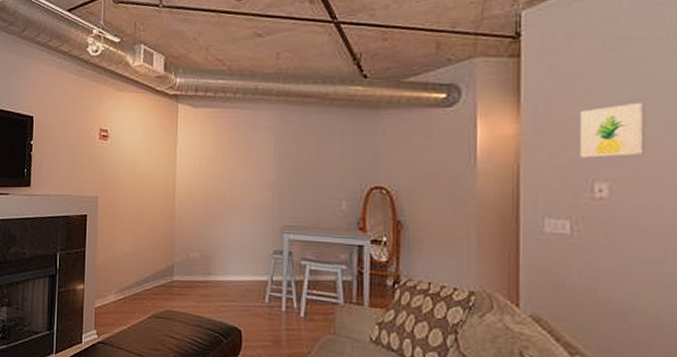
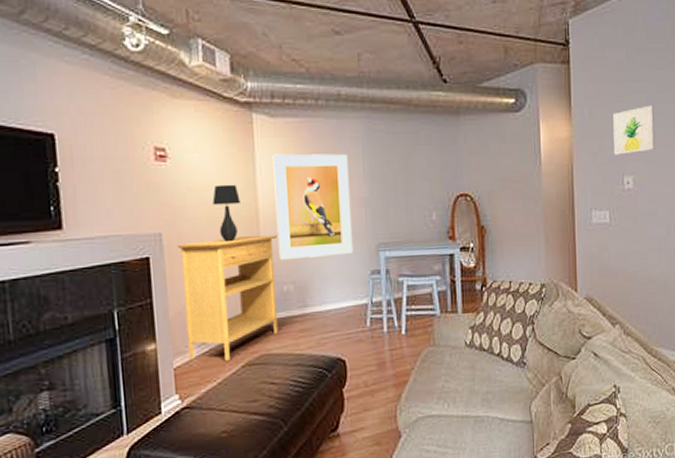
console table: none [108,206,190,311] -> present [177,235,279,362]
table lamp: none [139,161,161,210] -> present [212,184,240,243]
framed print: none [189,138,259,232] -> present [272,153,354,261]

